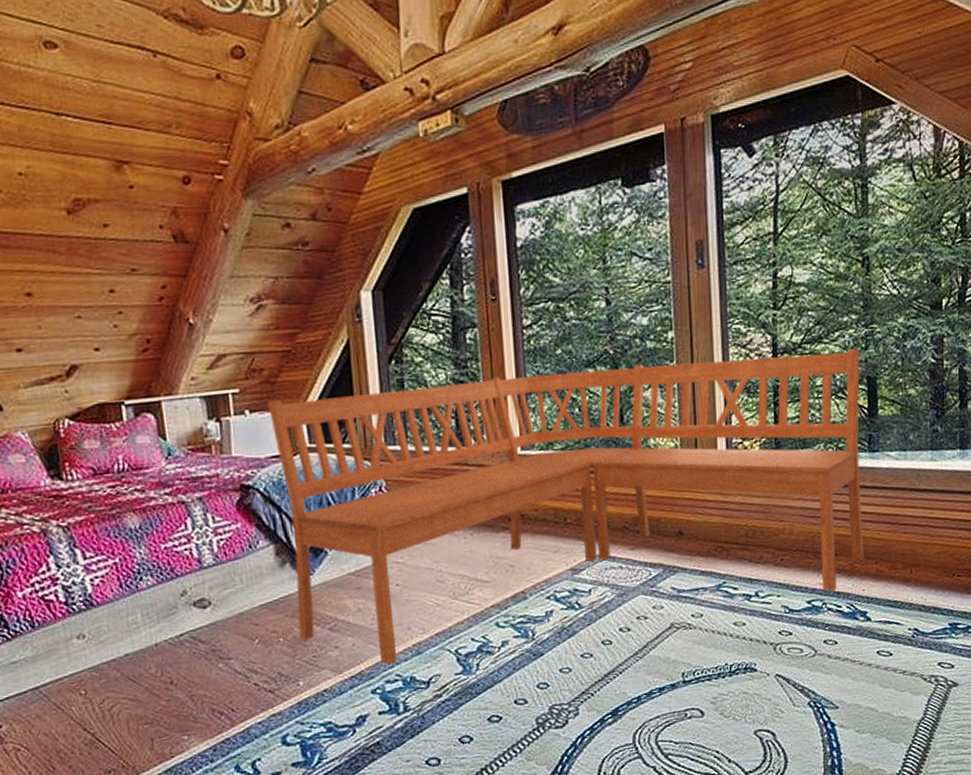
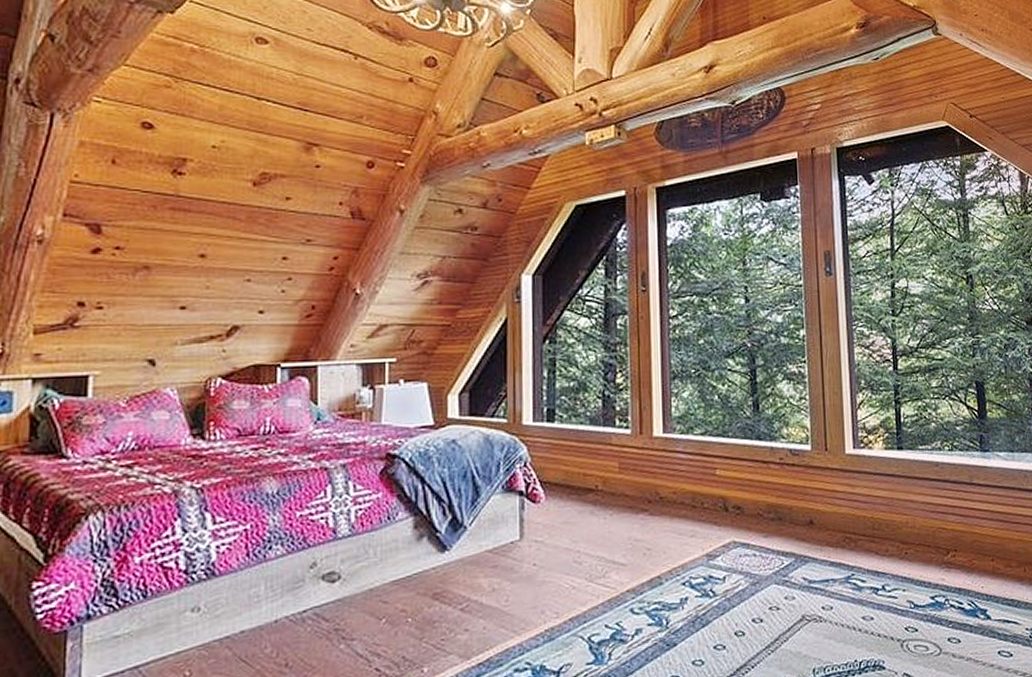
bench: present [268,348,864,665] -> none [423,355,982,652]

